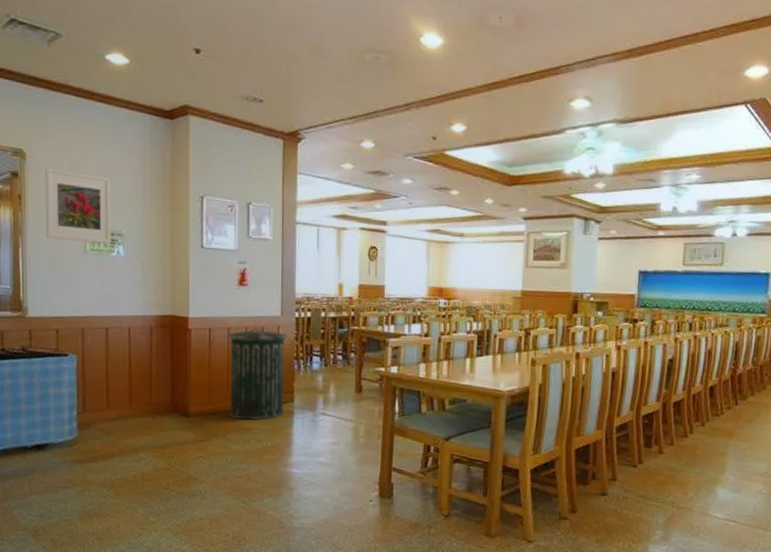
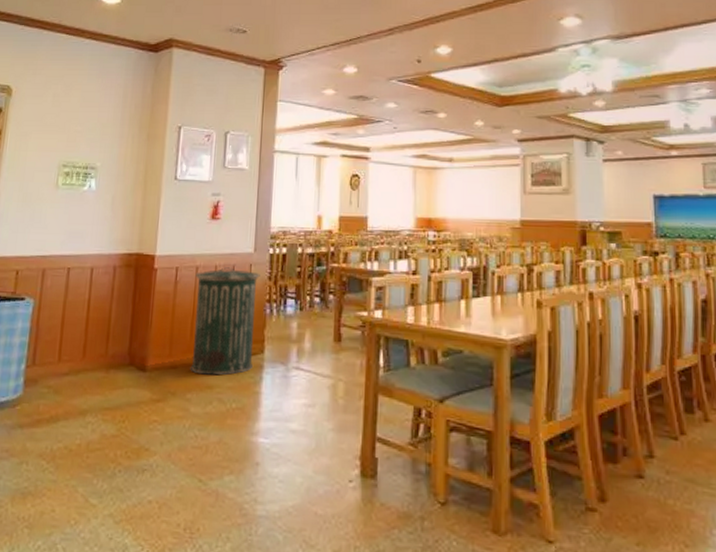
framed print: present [45,168,112,243] -> none [20,103,91,177]

